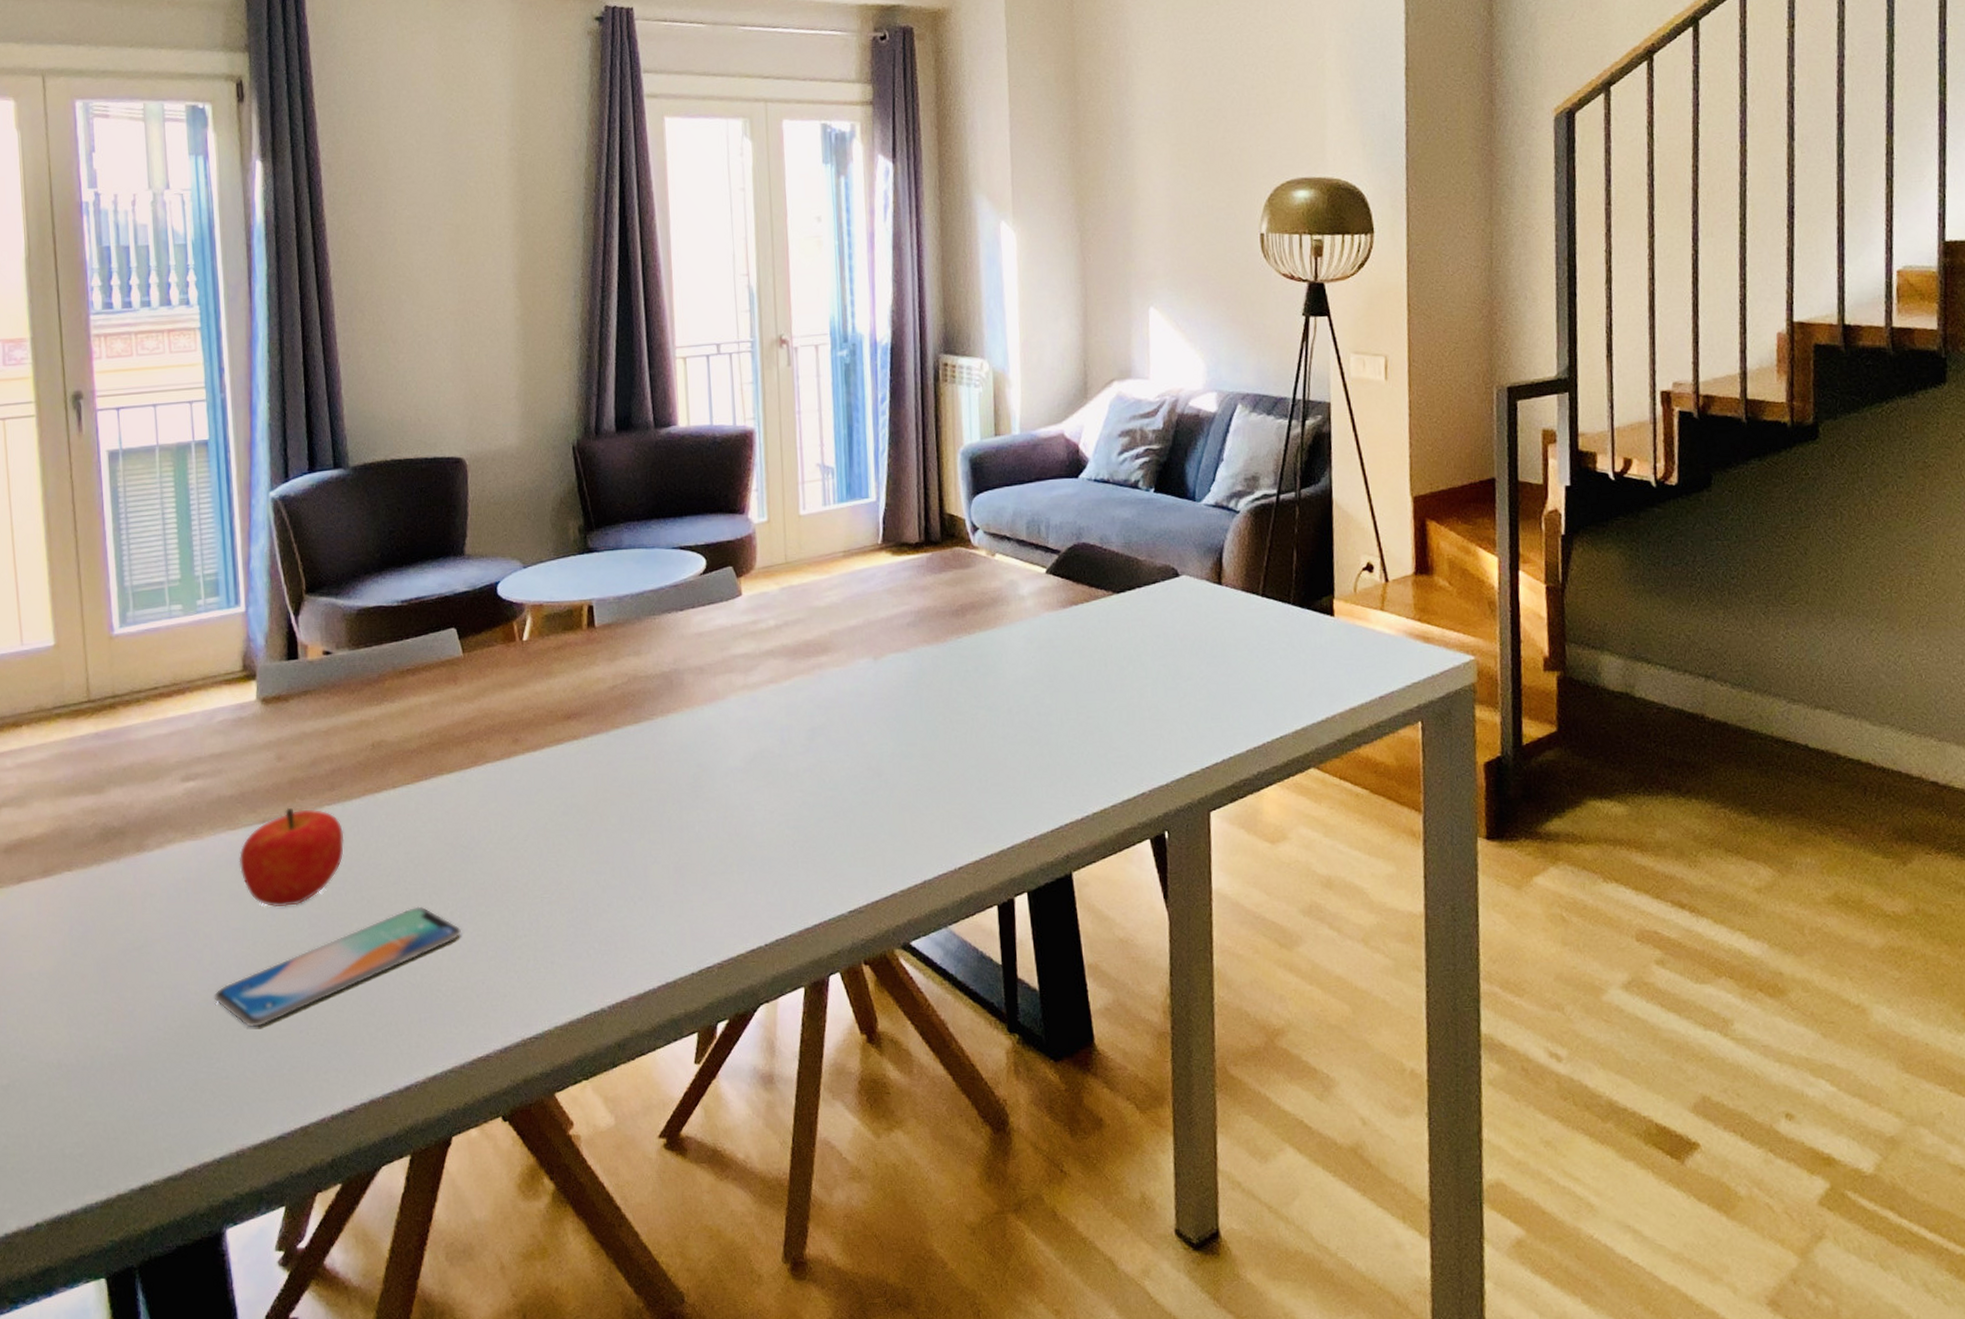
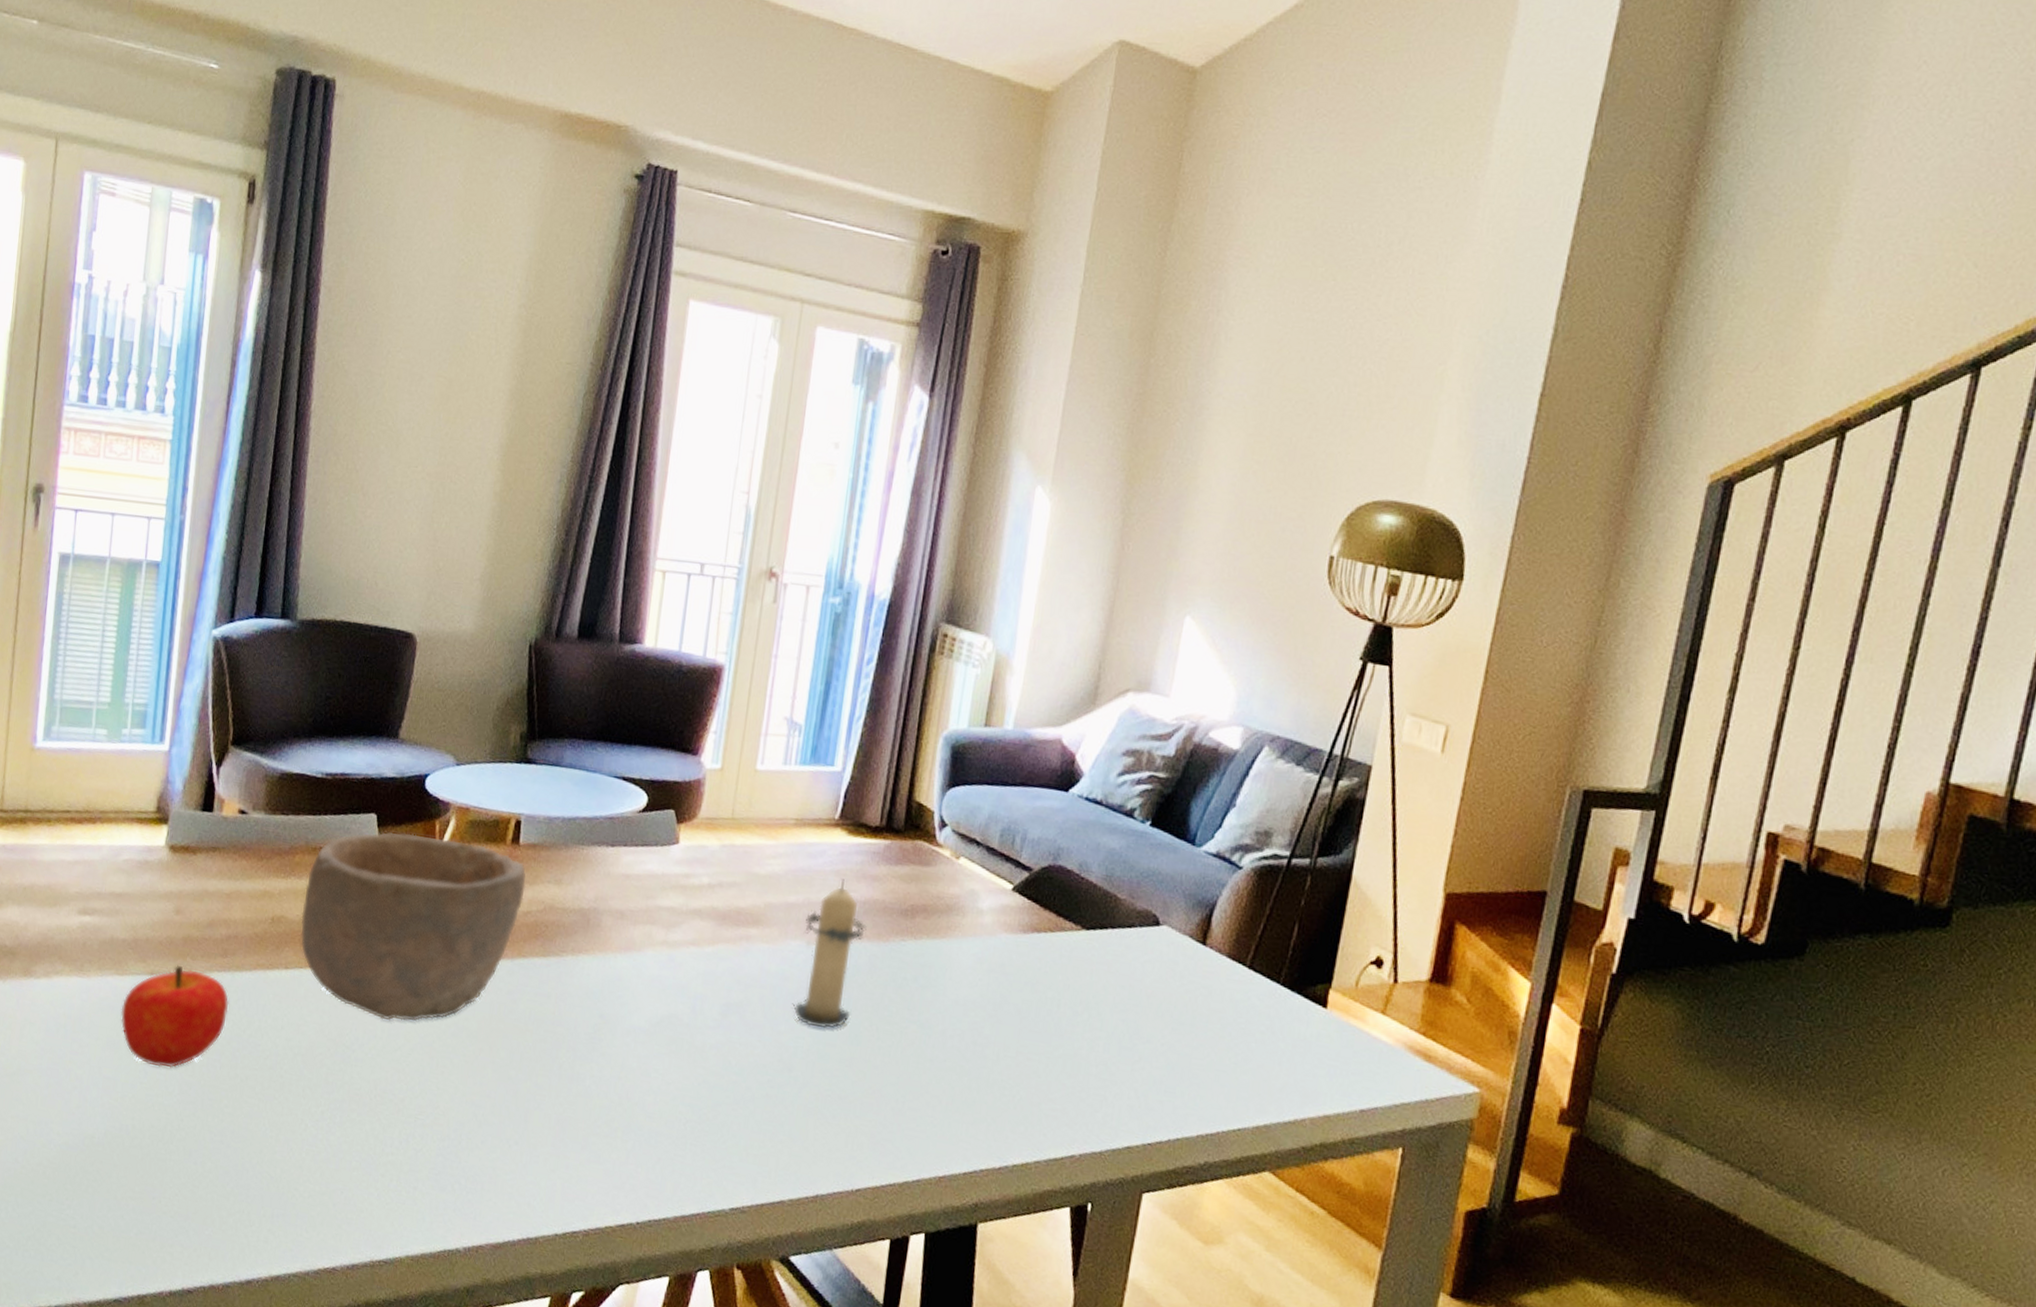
smartphone: present [214,906,462,1027] -> none [75,1097,330,1184]
bowl: none [399,635,608,815] -> present [300,832,527,1021]
candle: none [869,595,925,732] -> present [792,879,867,1029]

